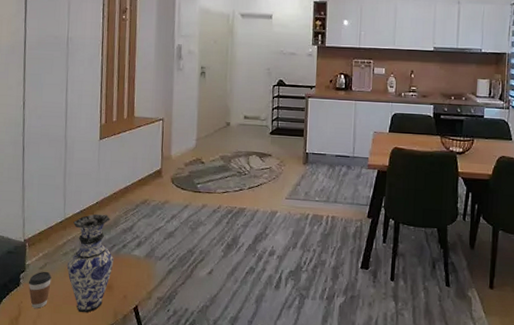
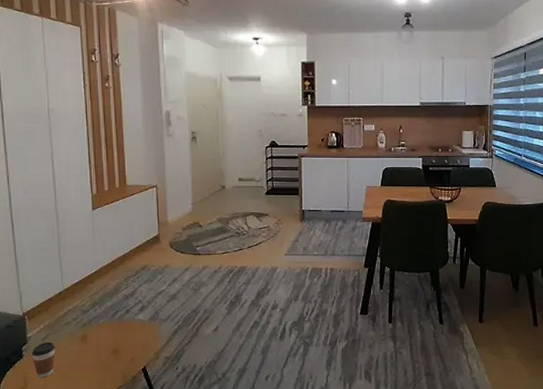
vase: present [67,213,114,313] -> none [70,282,118,378]

